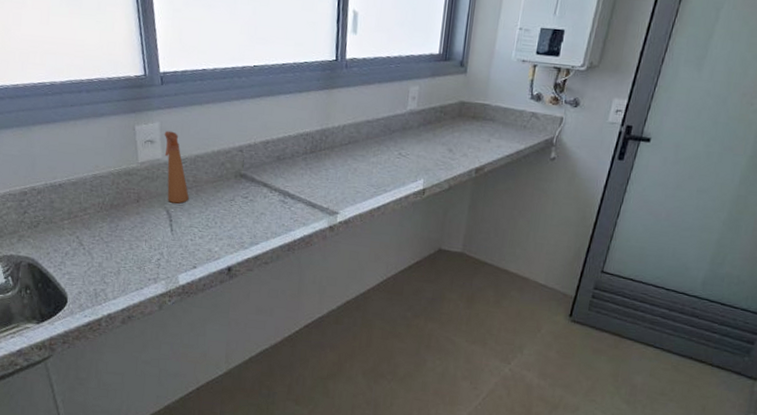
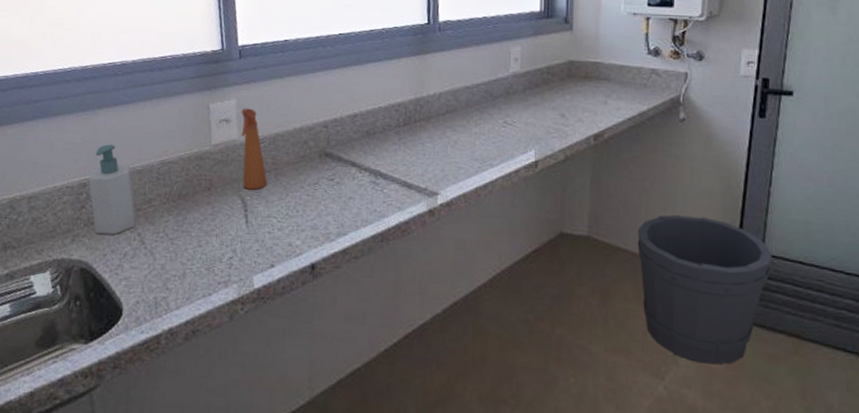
soap bottle: none [27,158,75,237] -> present [87,144,137,235]
bucket: none [500,238,610,354] -> present [637,215,772,365]

